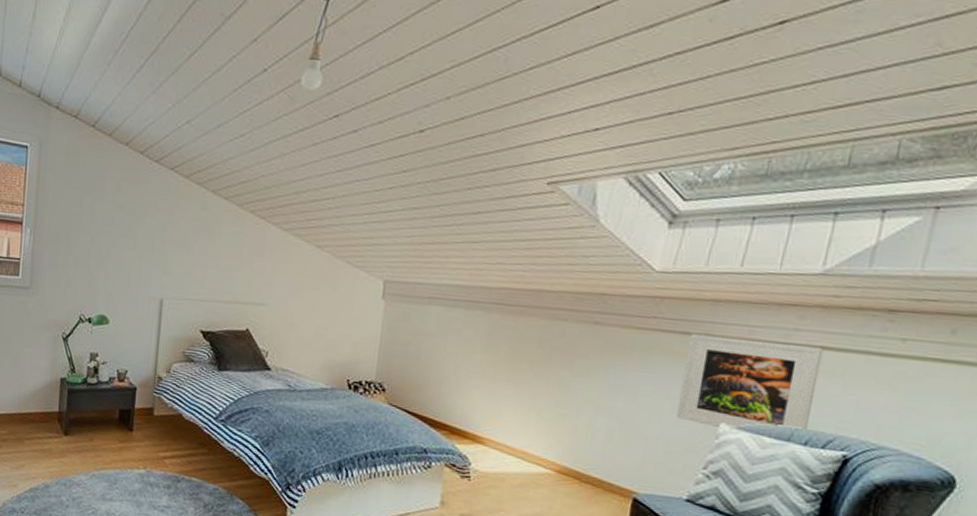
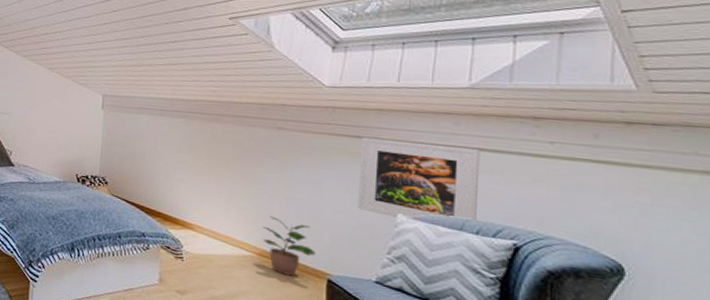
potted plant: none [564,426,623,496] -> present [262,215,316,276]

